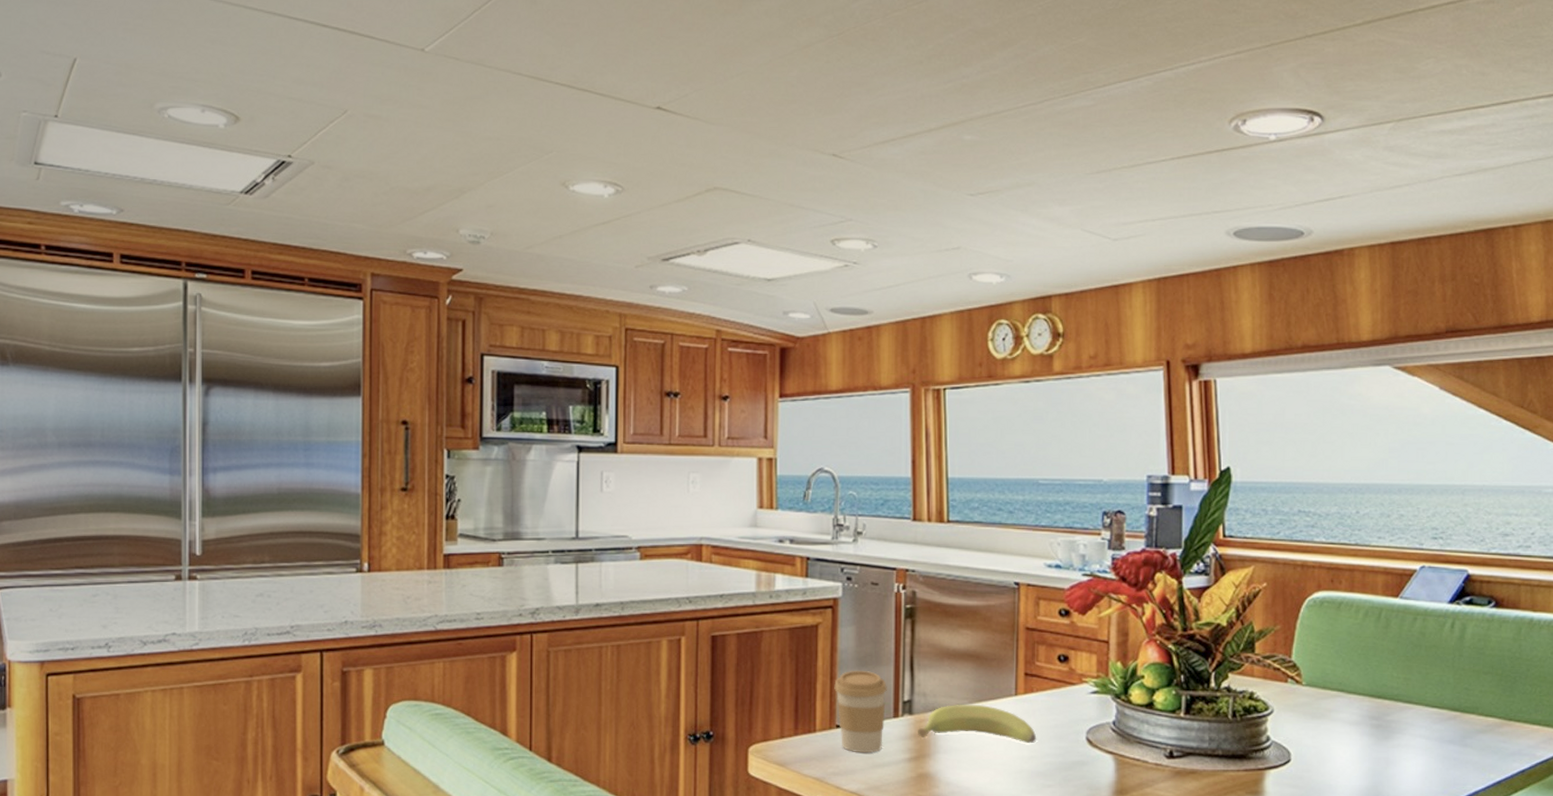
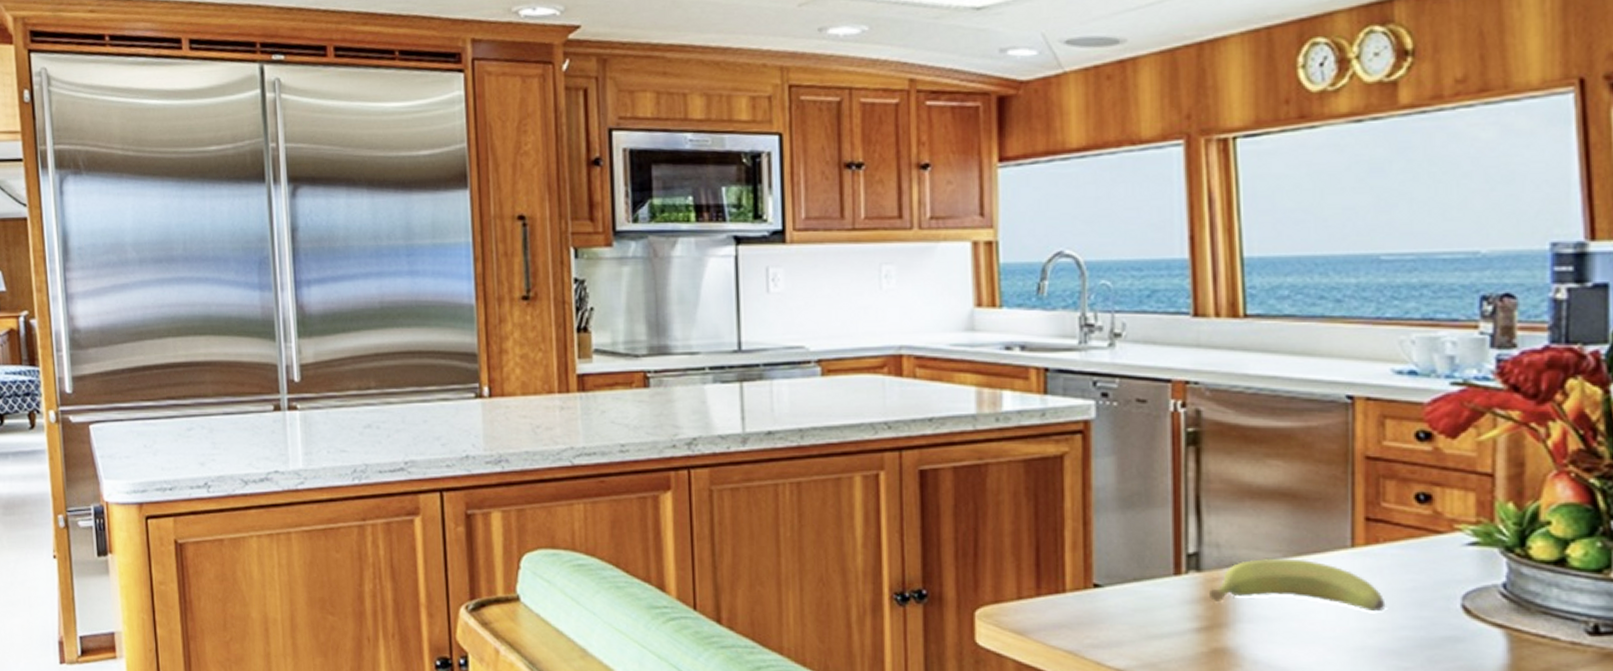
coffee cup: present [834,670,887,754] -> none [1089,513,1164,621]

